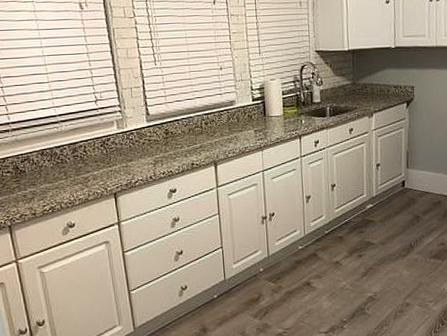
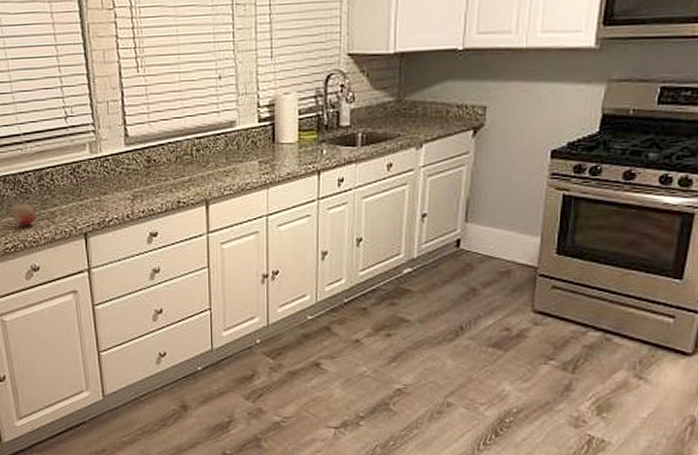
fruit: none [49,171,71,191] -> present [12,203,36,226]

